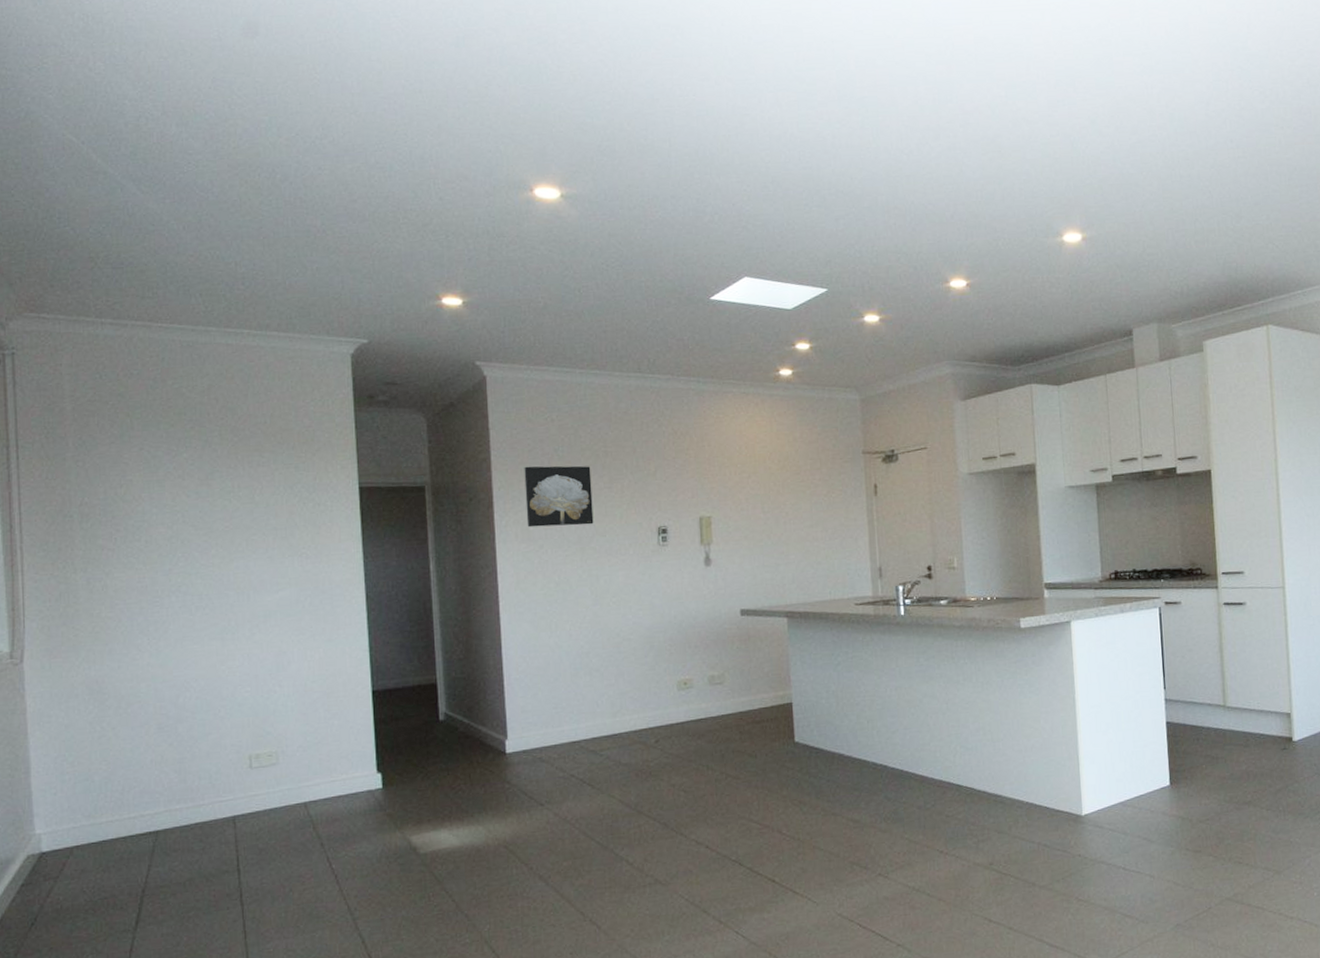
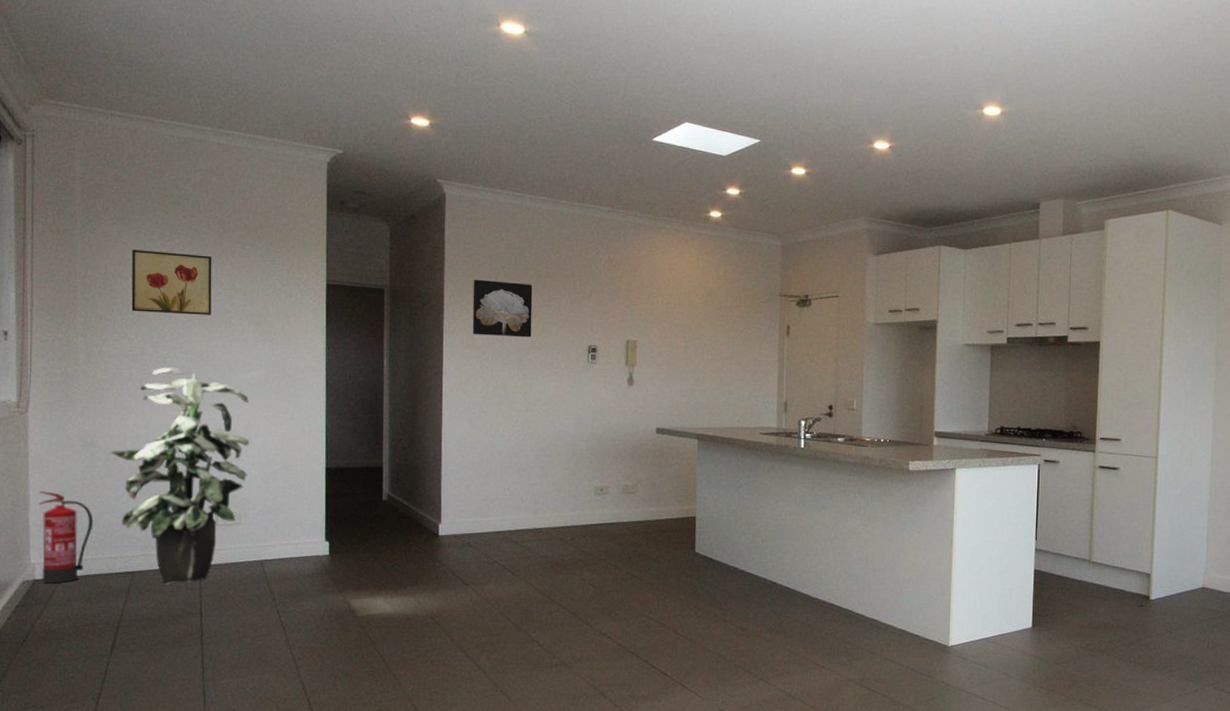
fire extinguisher: none [41,750,107,856] -> present [38,491,94,584]
indoor plant: none [122,596,283,840] -> present [110,367,249,583]
wall art: none [135,468,230,539] -> present [131,250,212,315]

